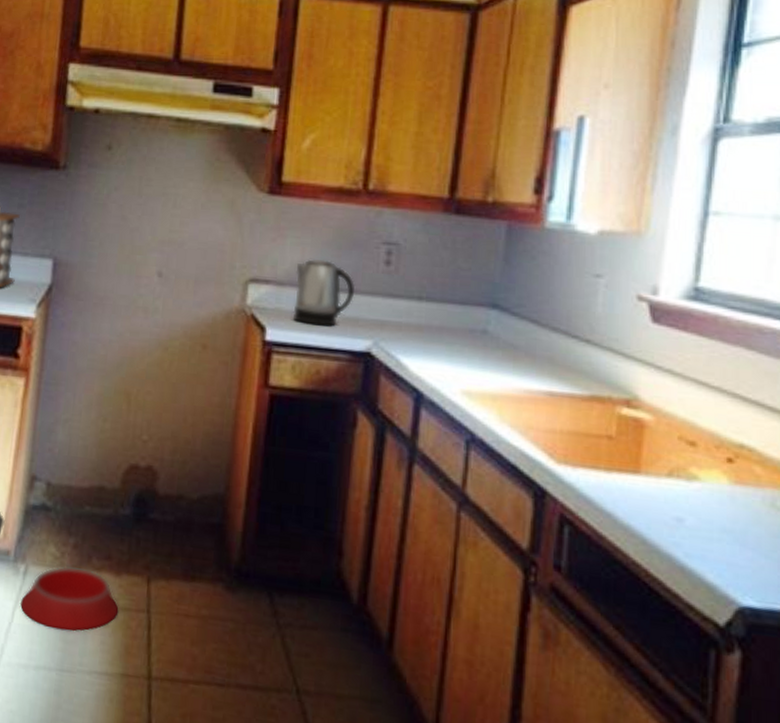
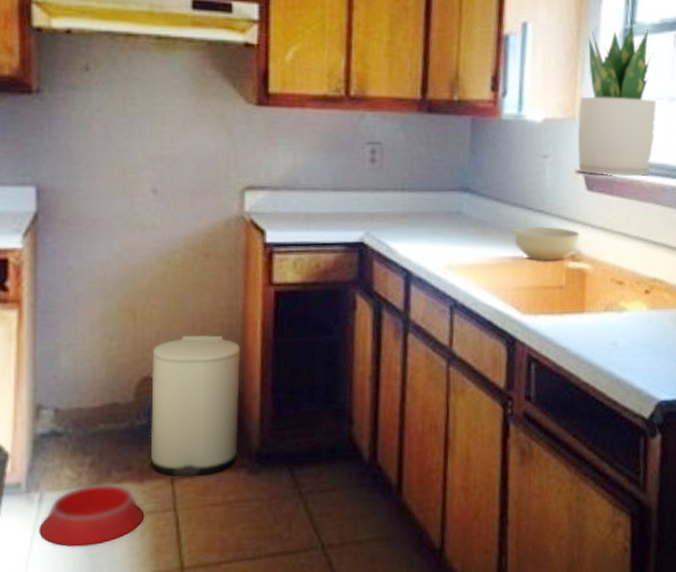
pedal bin: none [130,427,229,582] -> present [150,334,241,476]
kettle: present [292,259,356,327] -> none [289,162,346,224]
bowl: none [549,357,639,404] -> present [511,226,580,261]
planter: none [642,121,757,313] -> present [577,23,656,177]

